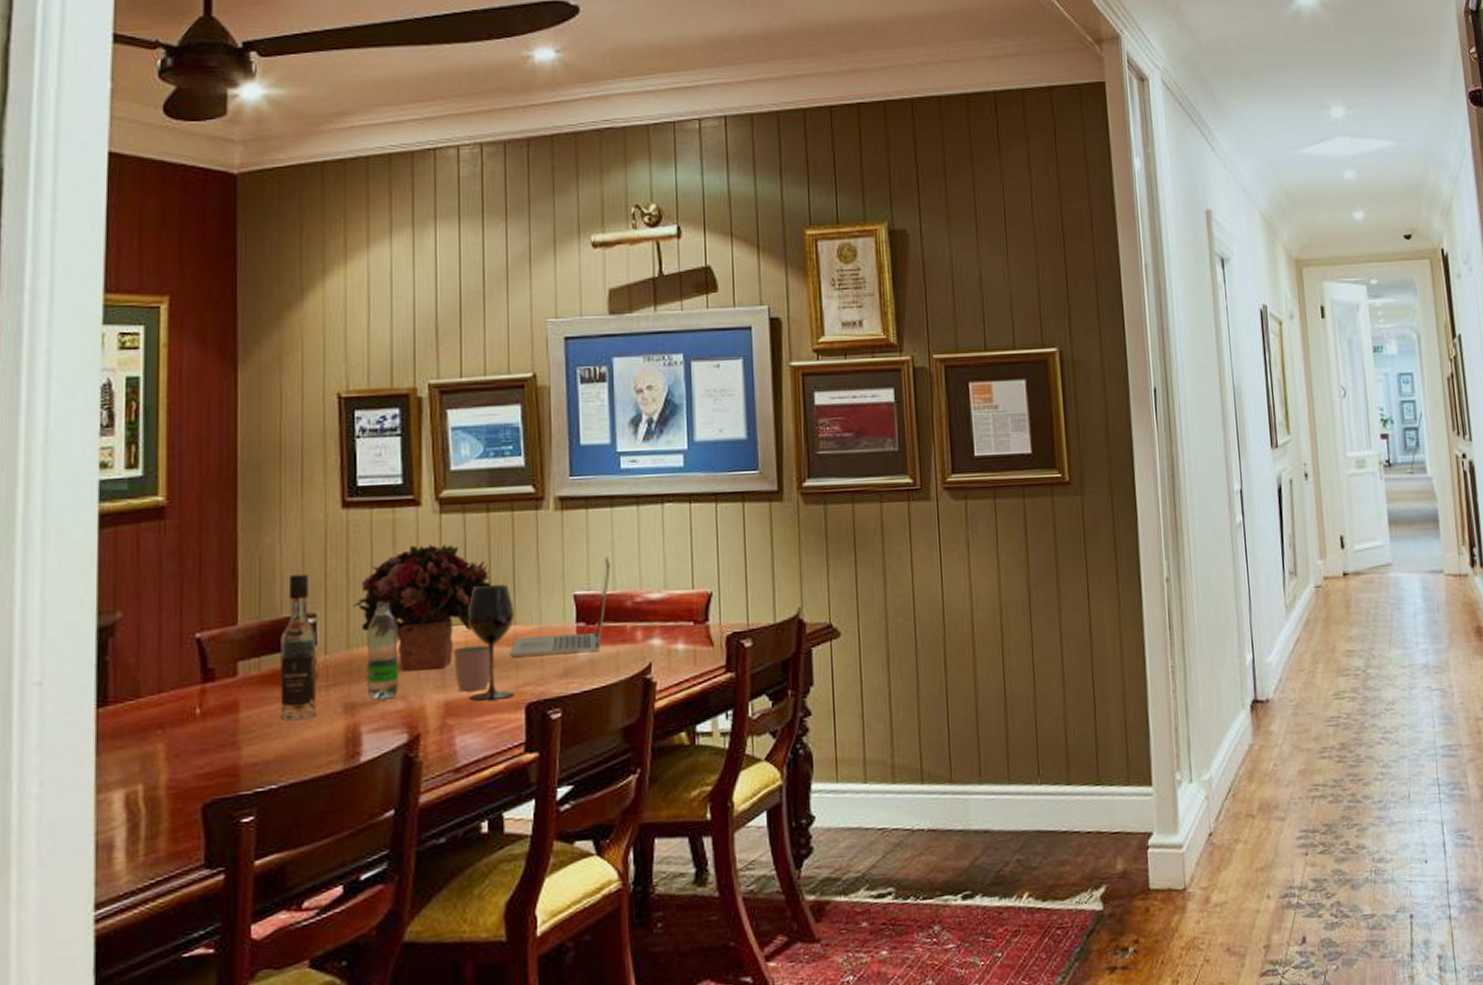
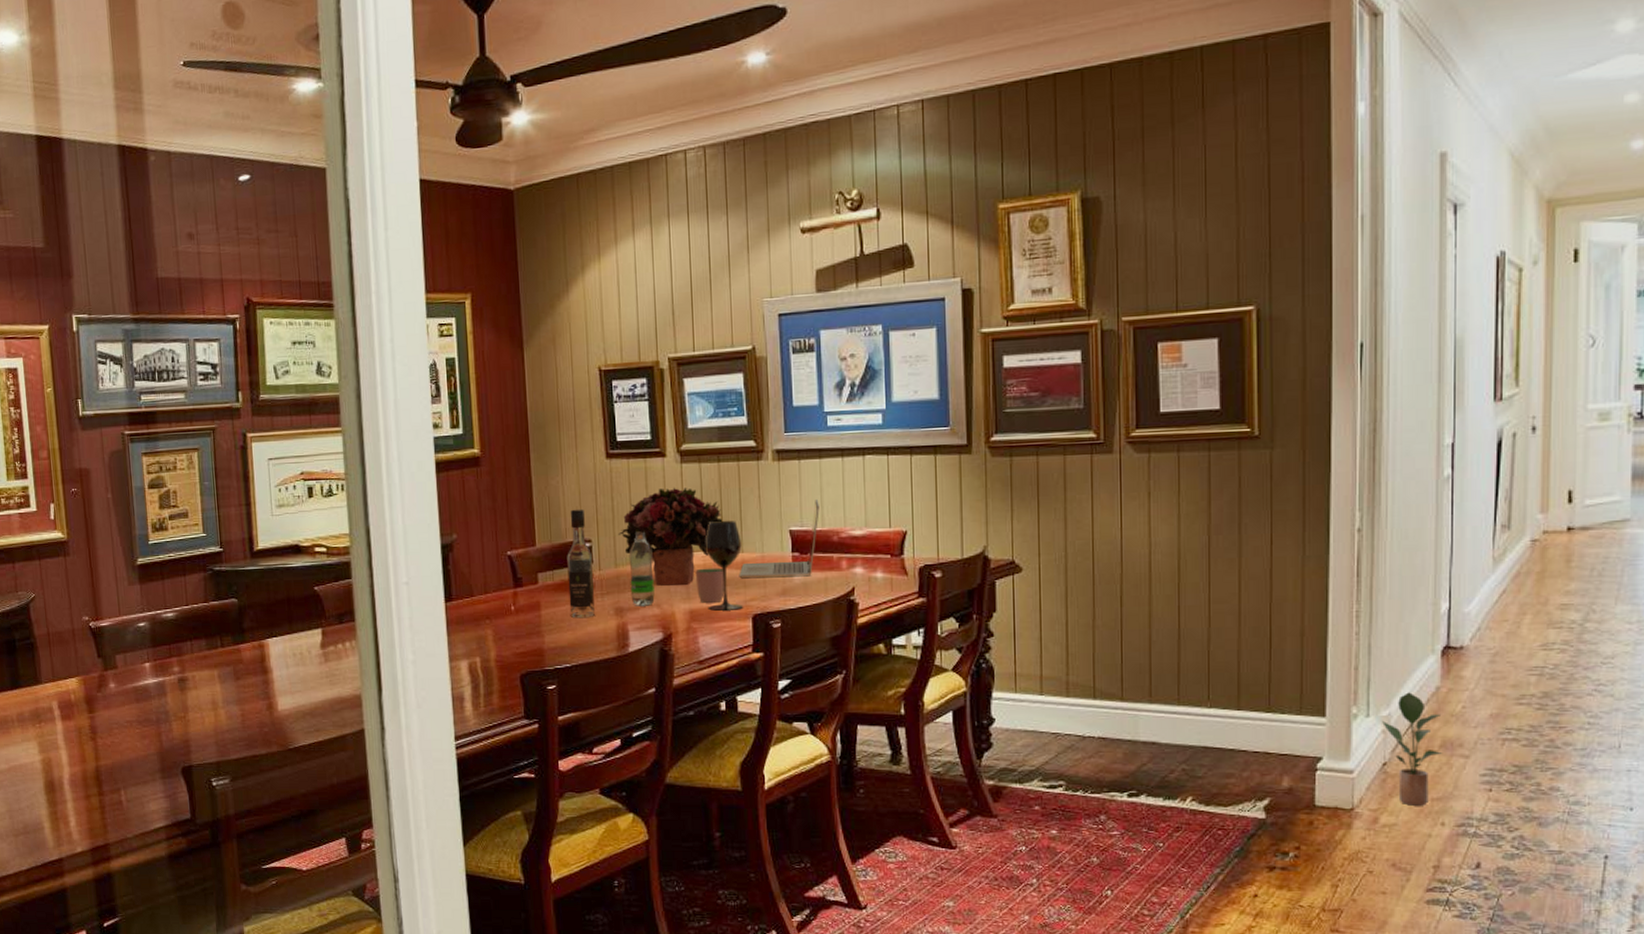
potted plant: none [1204,752,1262,880] -> present [1382,692,1443,806]

